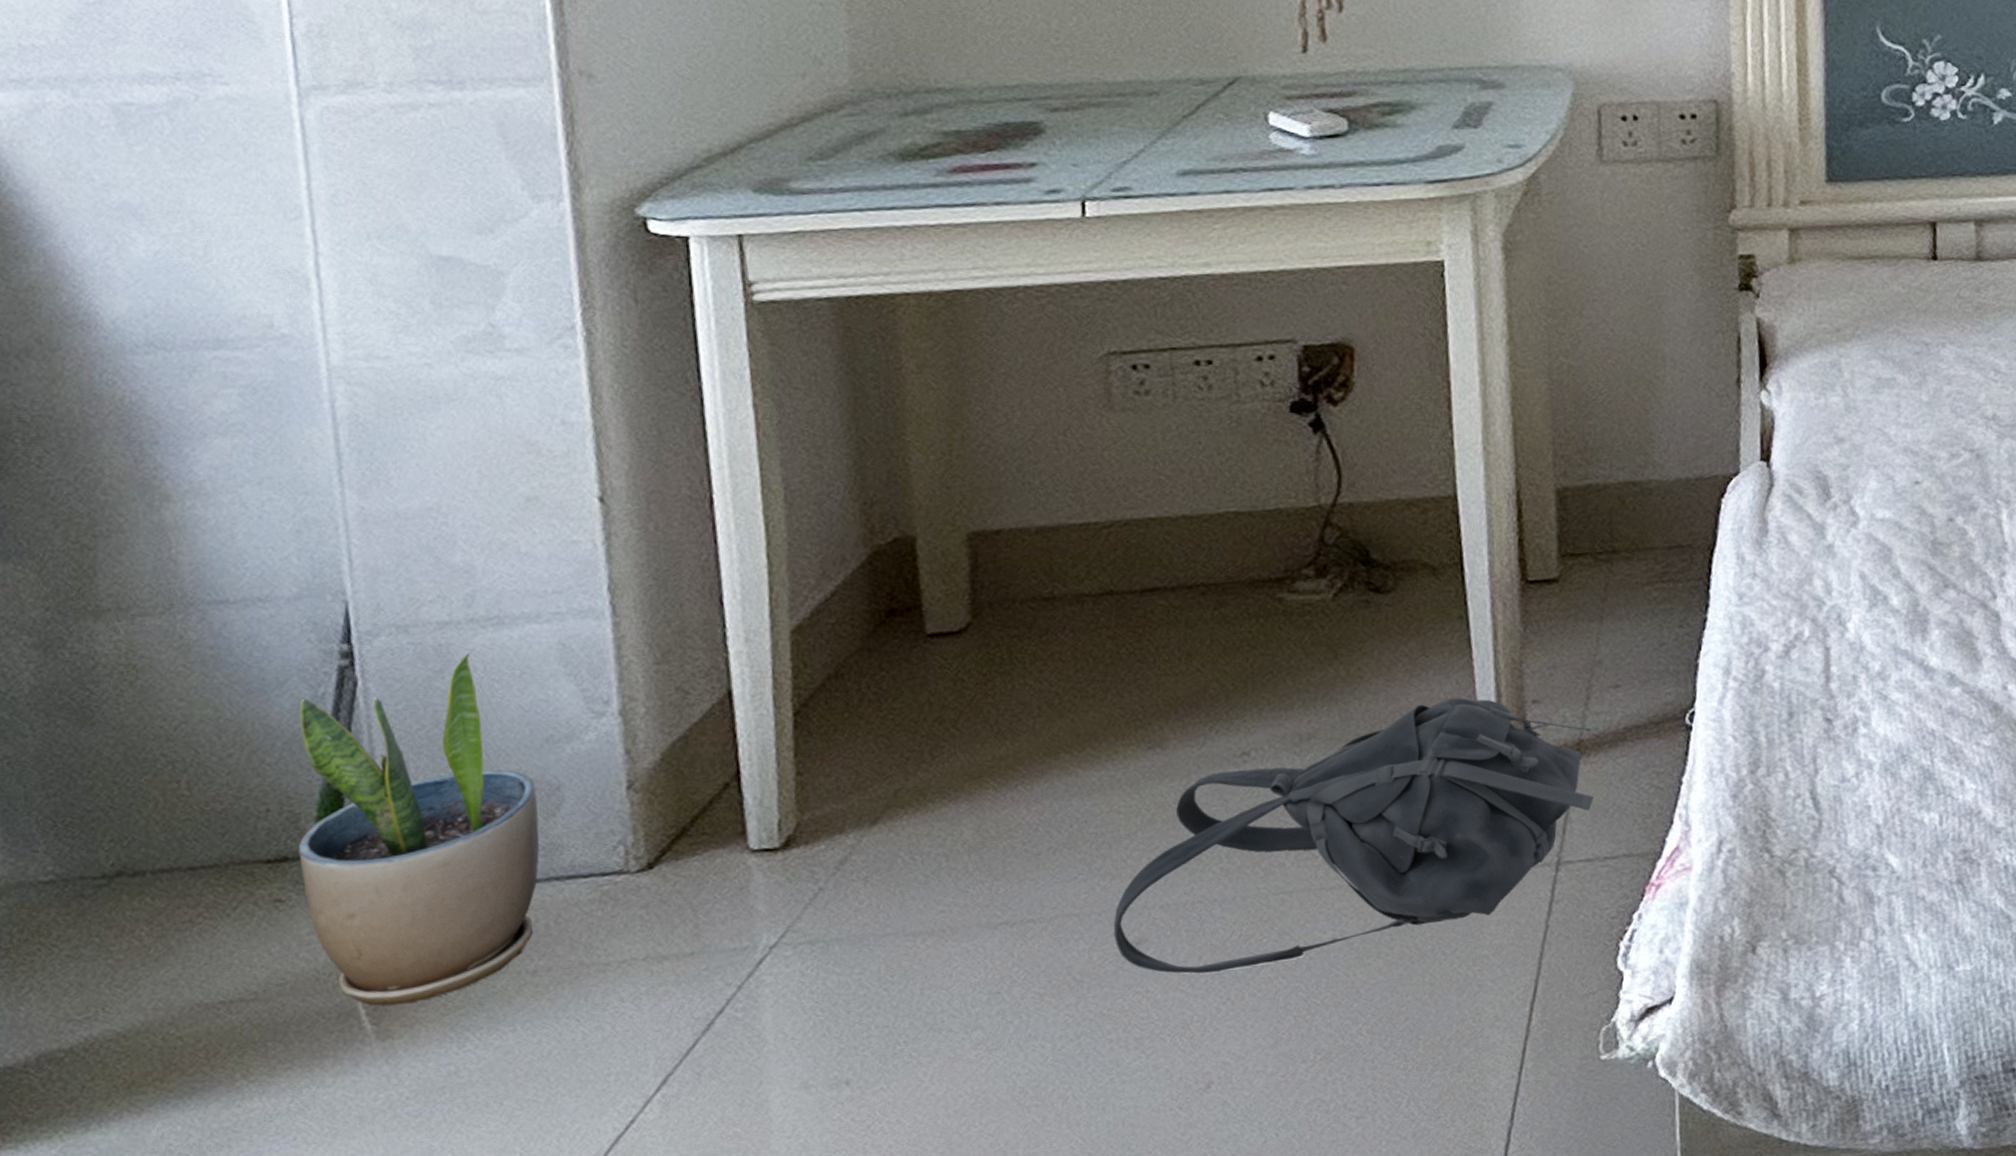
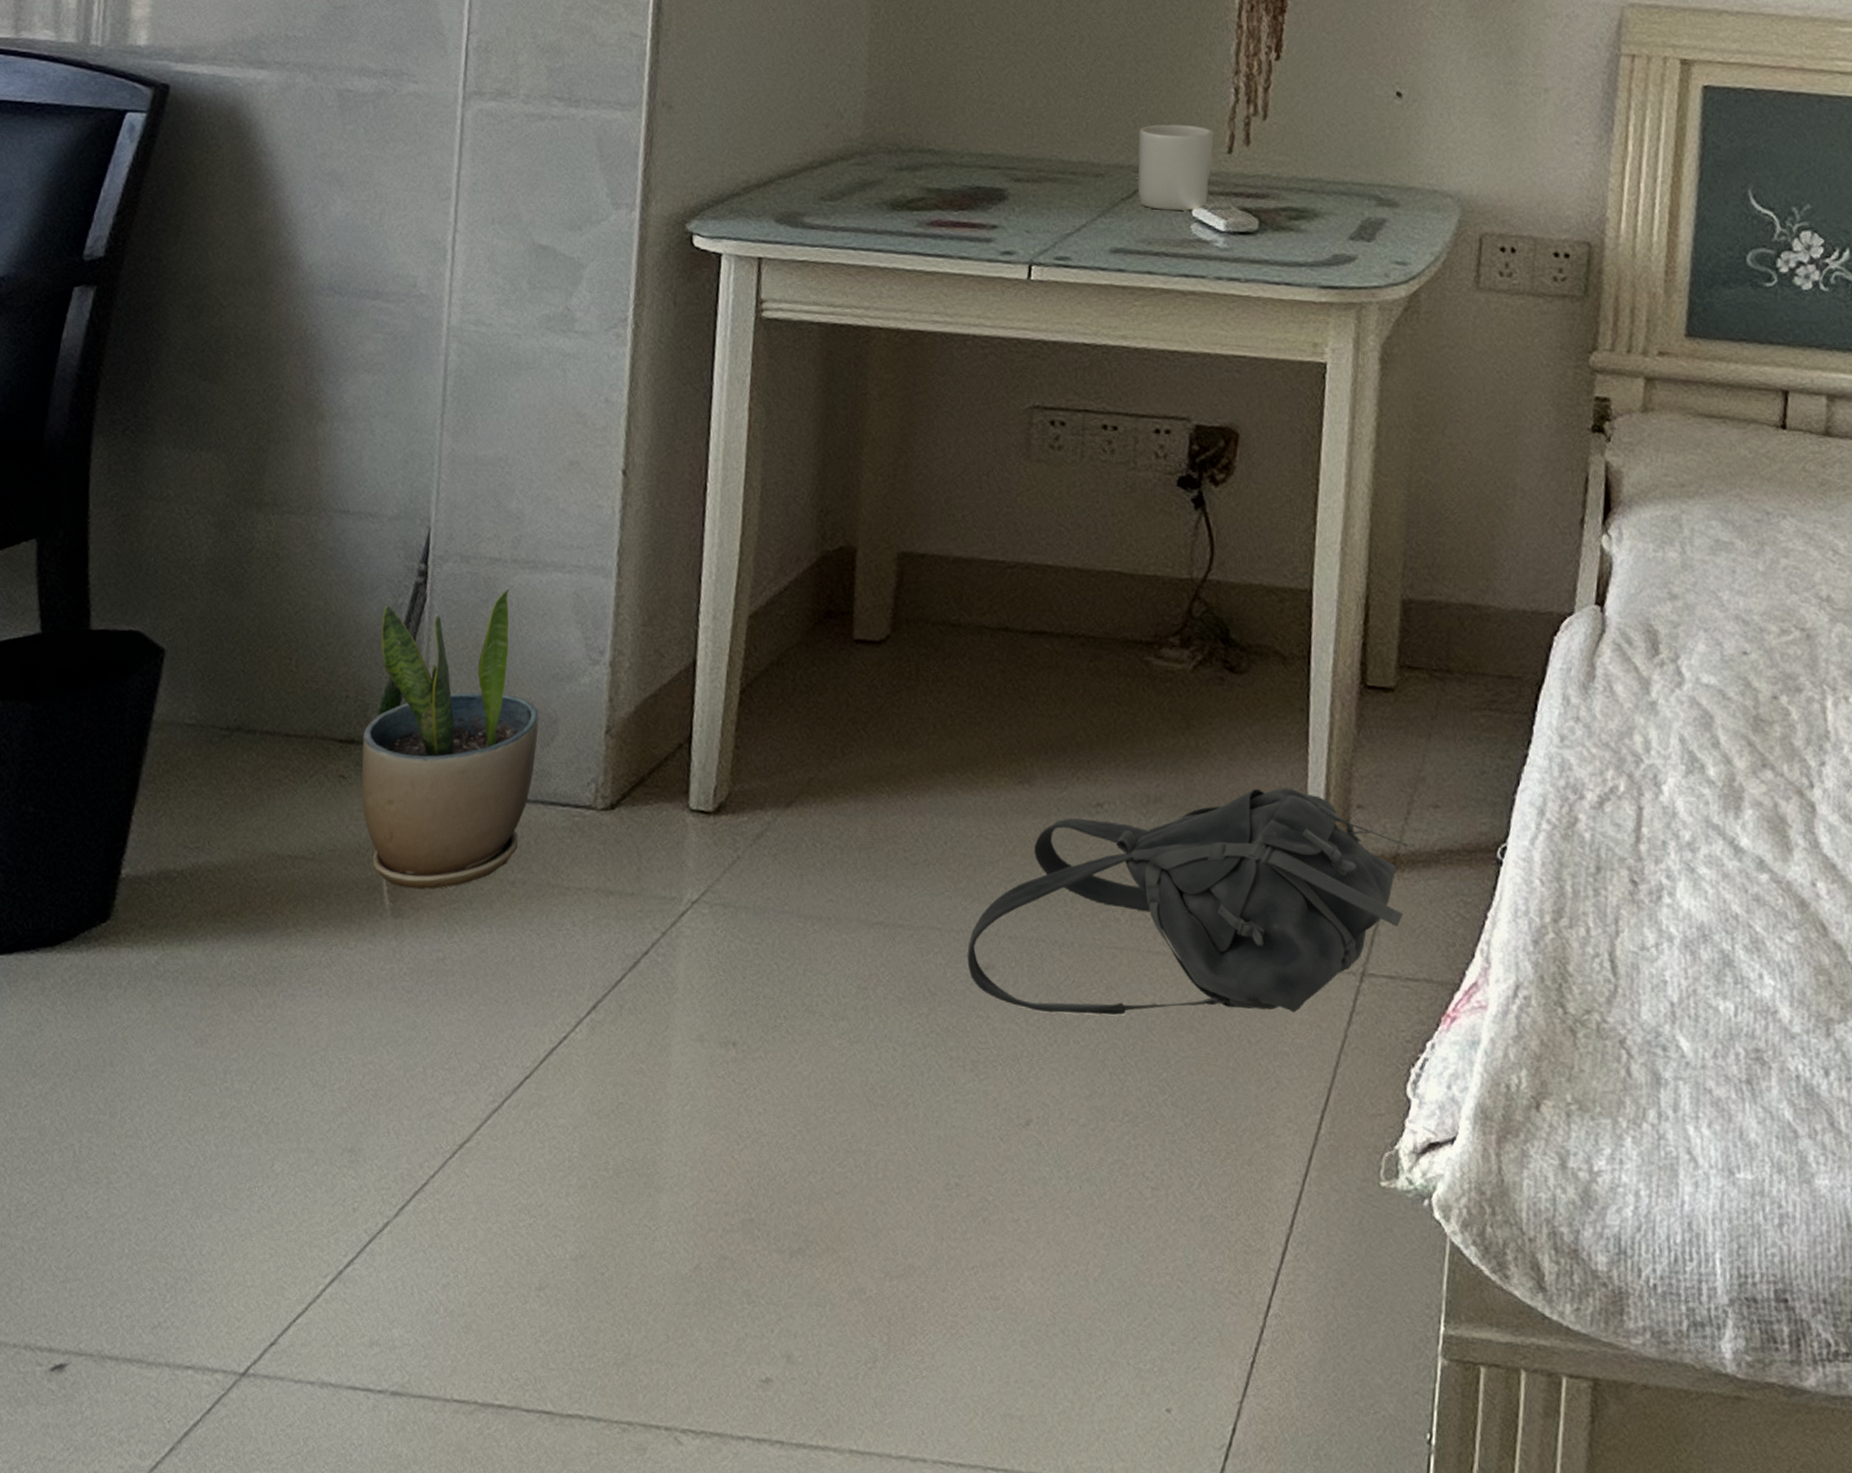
mug: none [1194,27,1286,123] -> present [1137,124,1215,211]

